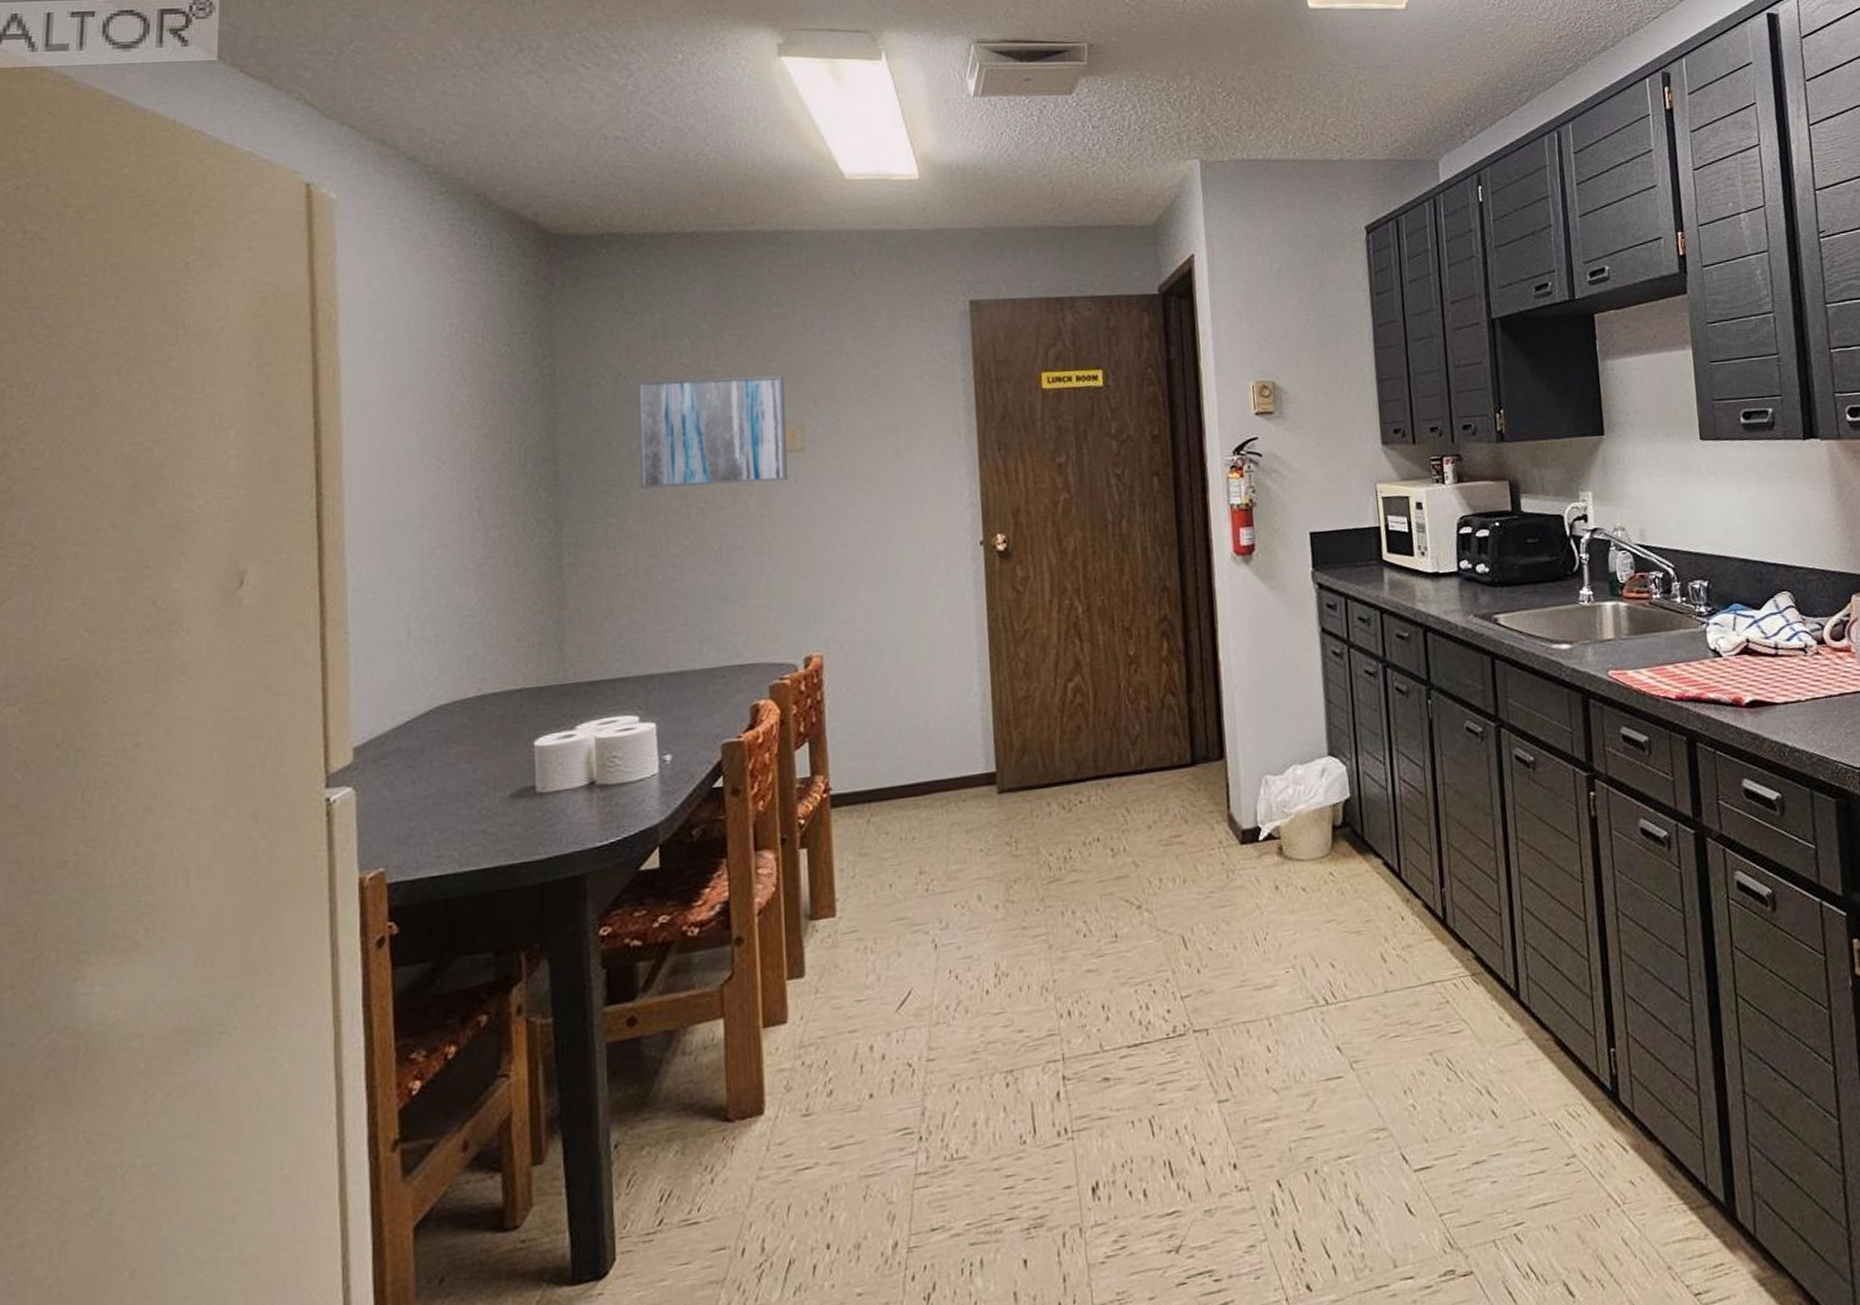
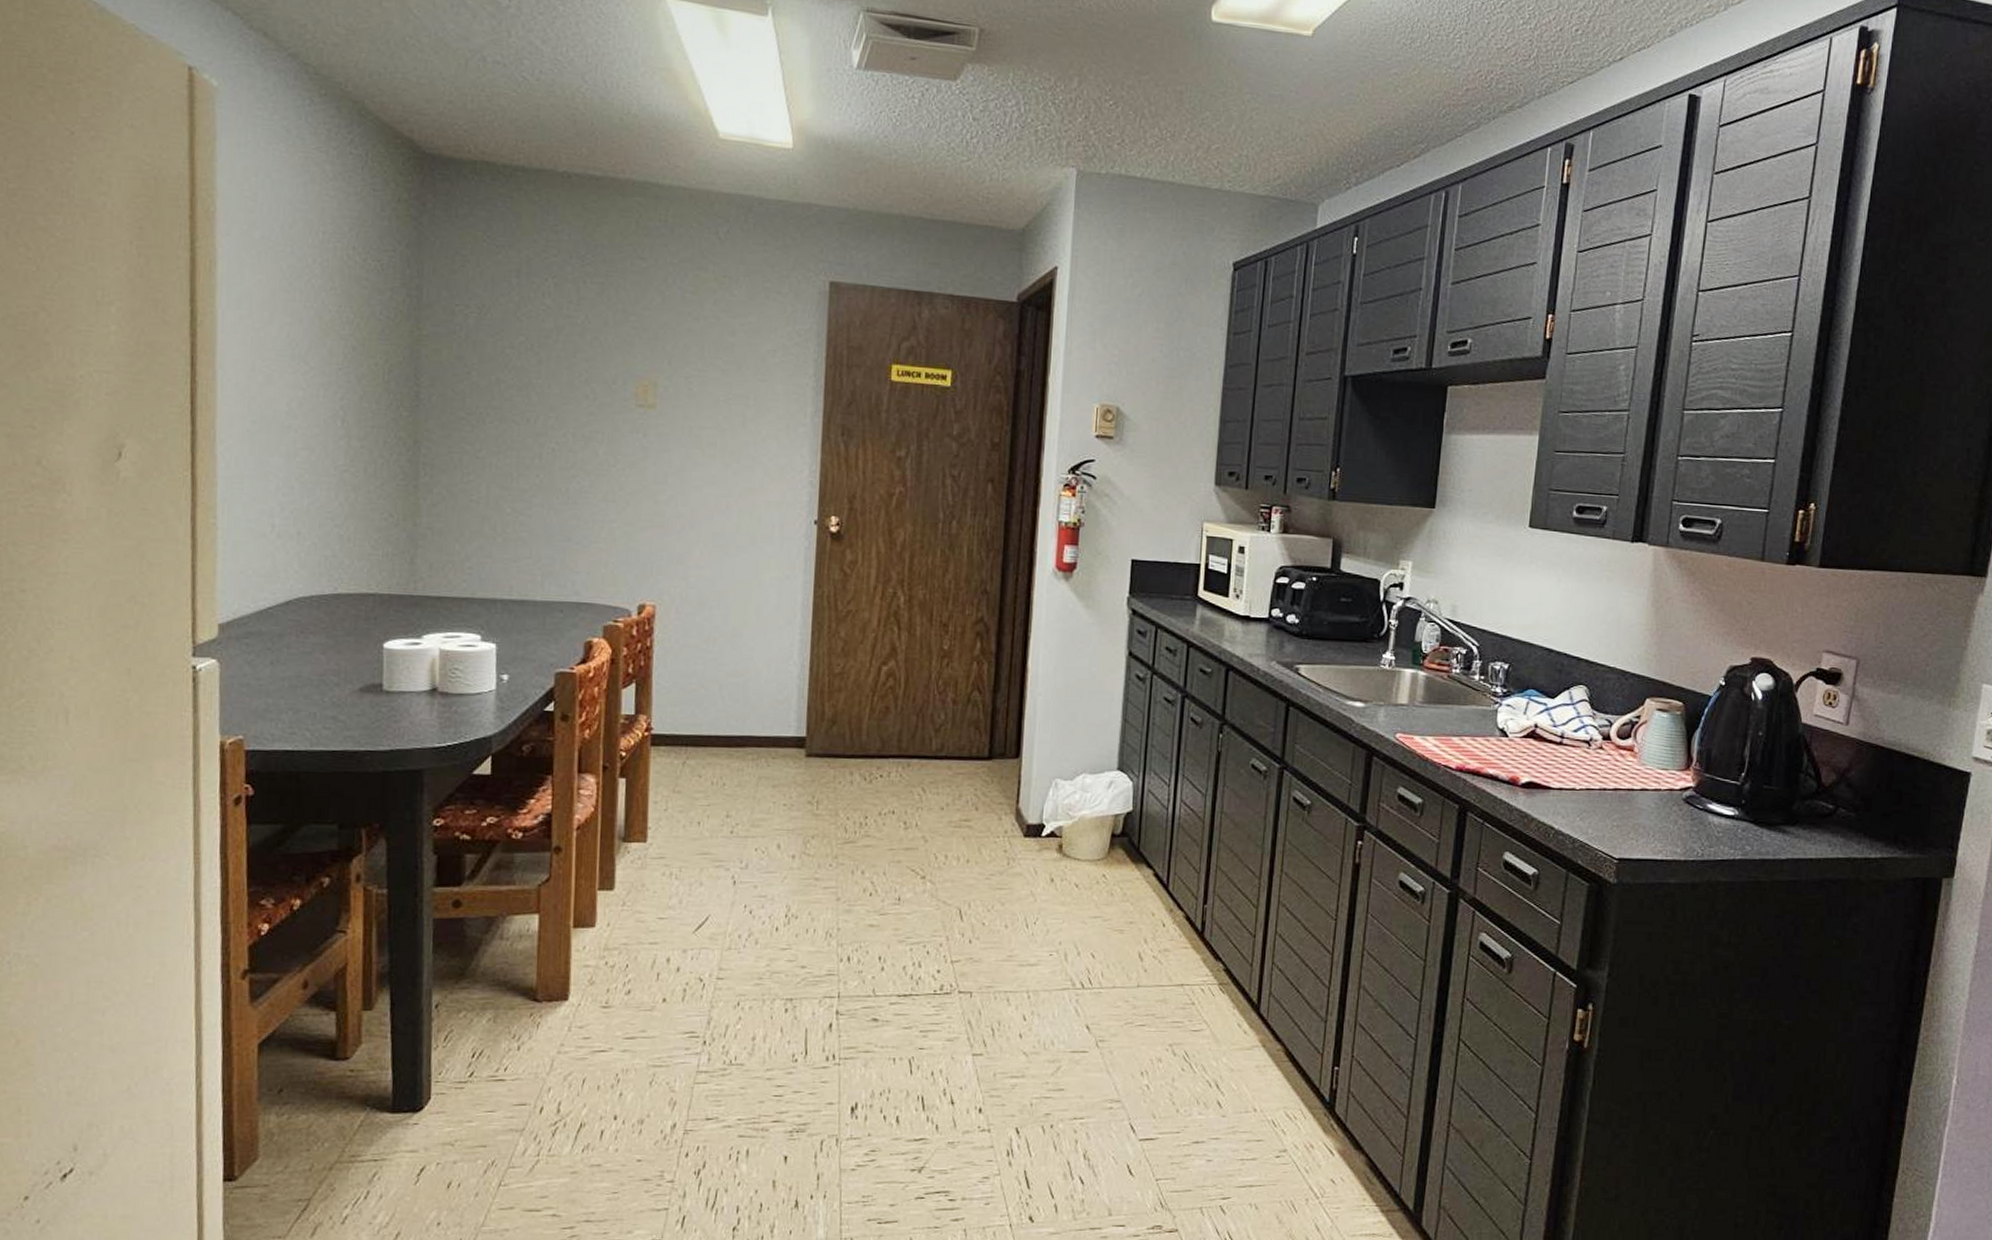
wall art: present [637,375,787,489] -> none [496,315,642,434]

